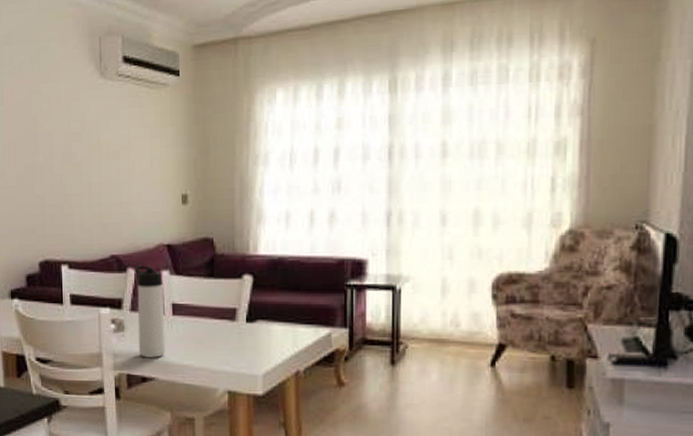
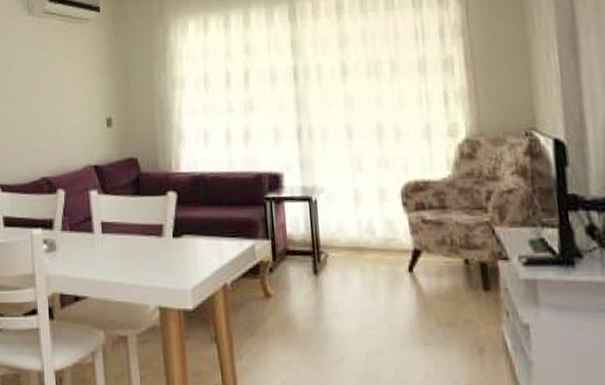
thermos bottle: present [135,265,166,358] -> none [65,186,97,277]

